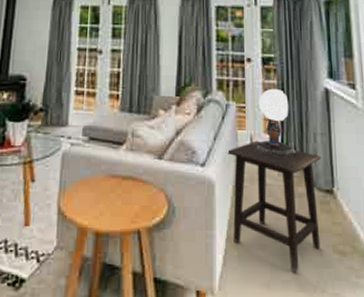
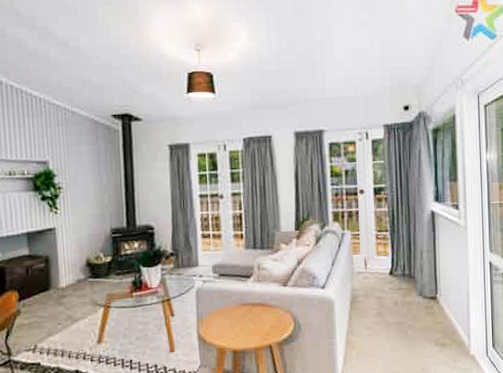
side table: present [226,140,321,273] -> none [343,262,427,364]
table lamp: present [254,88,297,156] -> none [368,215,406,273]

